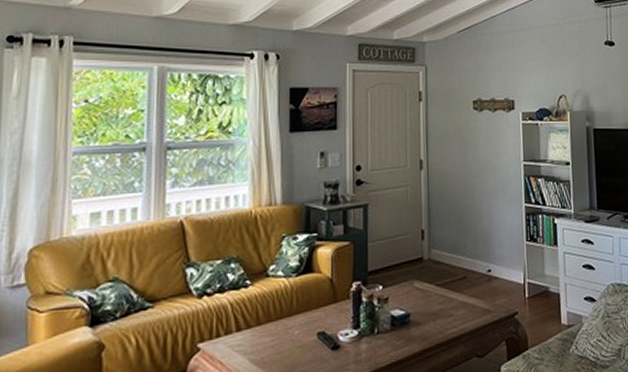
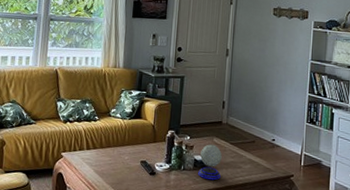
speaker: none [398,291,428,341] -> present [198,144,222,181]

